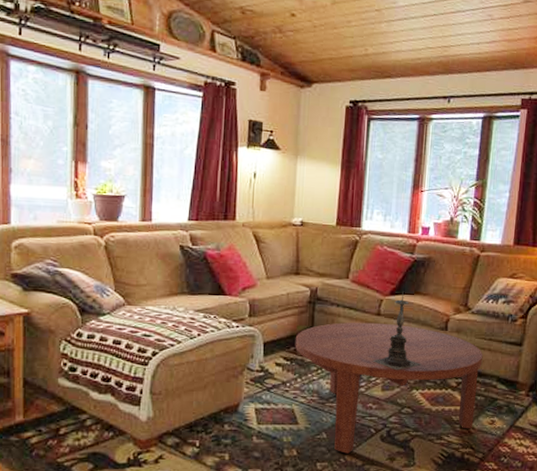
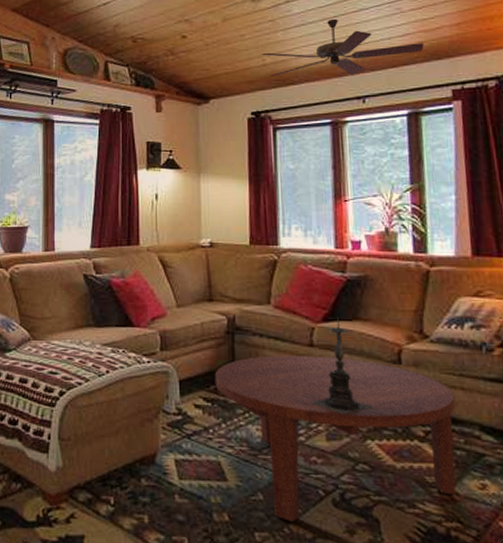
ceiling fan: none [364,16,506,75] -> present [261,18,424,76]

